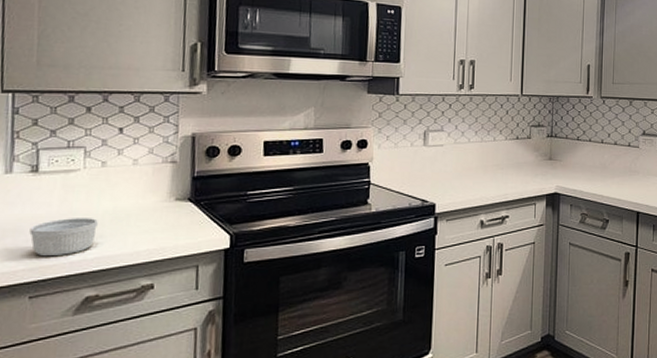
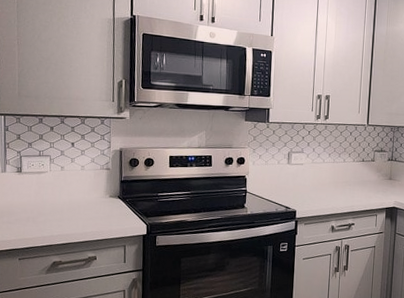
ramekin: present [29,218,98,257] -> none [17,206,60,232]

